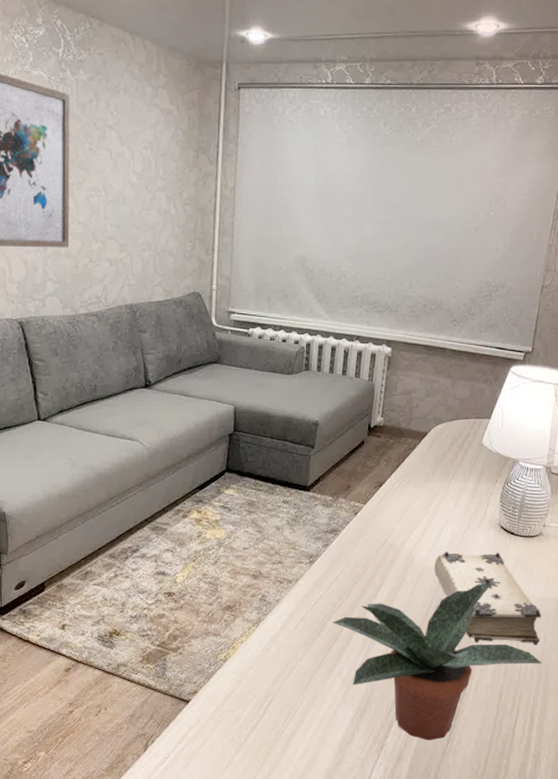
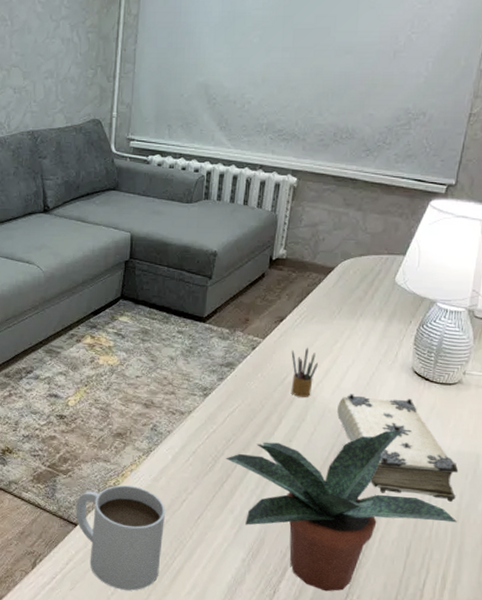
mug: none [187,657,277,762] -> present [75,485,166,591]
pencil box: none [391,510,415,558] -> present [291,347,318,397]

